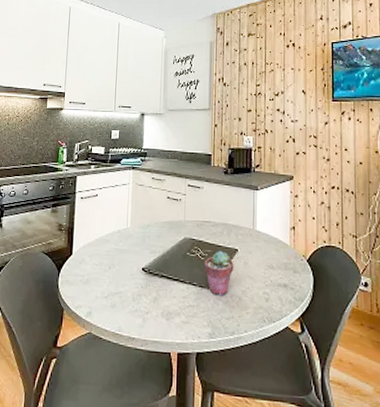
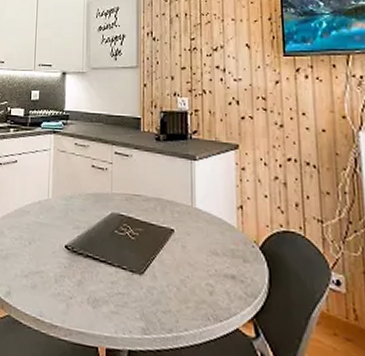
potted succulent: present [204,251,234,296] -> none [135,230,170,284]

